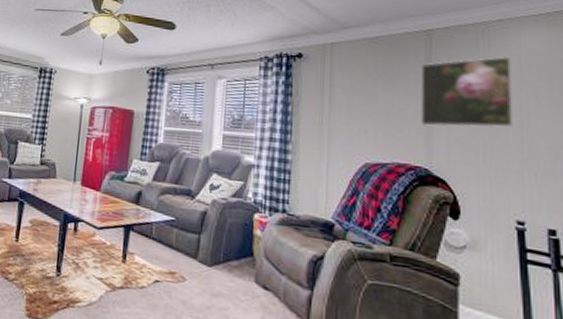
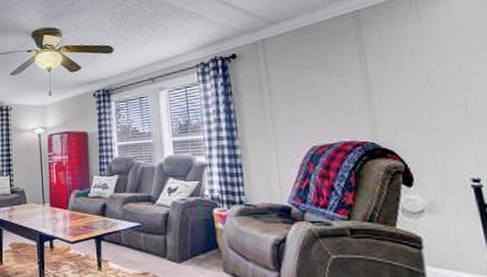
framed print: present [419,57,514,128] -> none [353,23,456,103]

